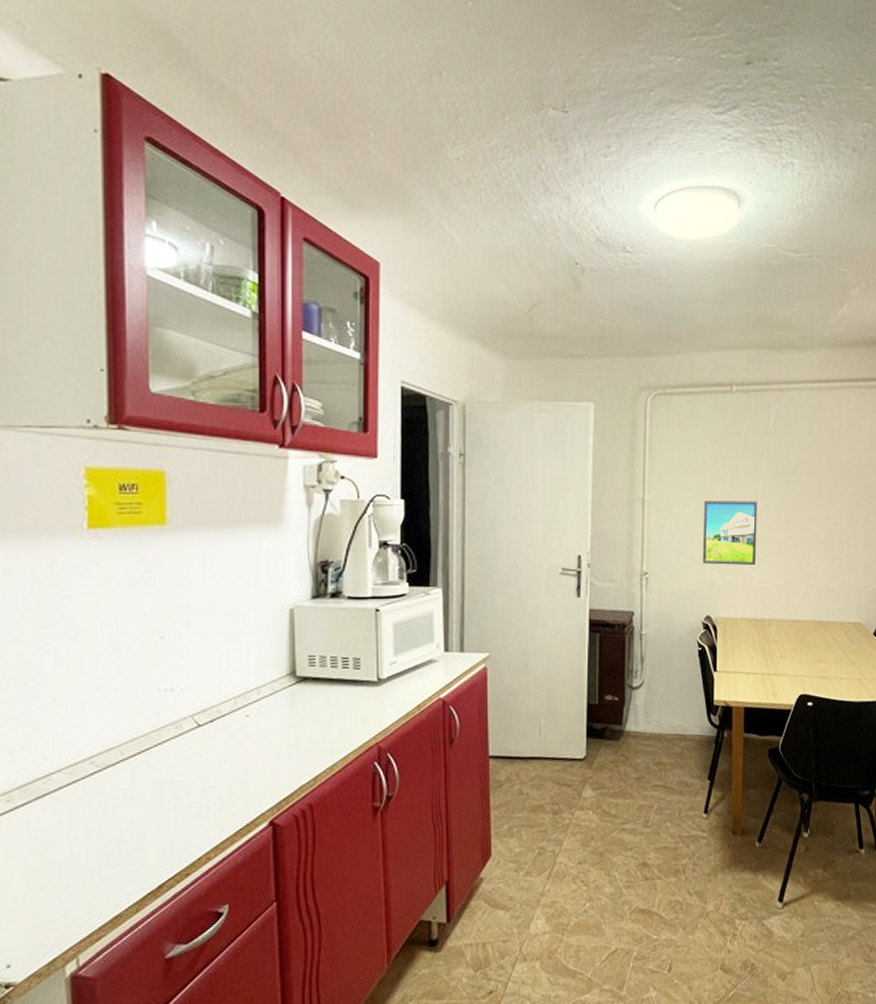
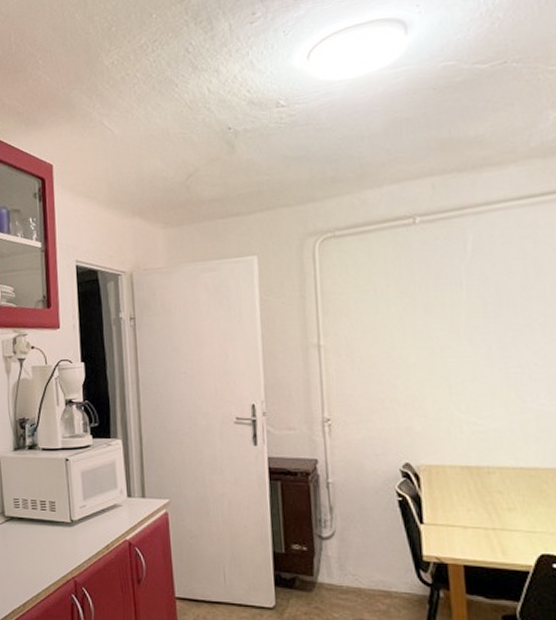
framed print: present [703,501,757,566] -> none [390,336,464,408]

